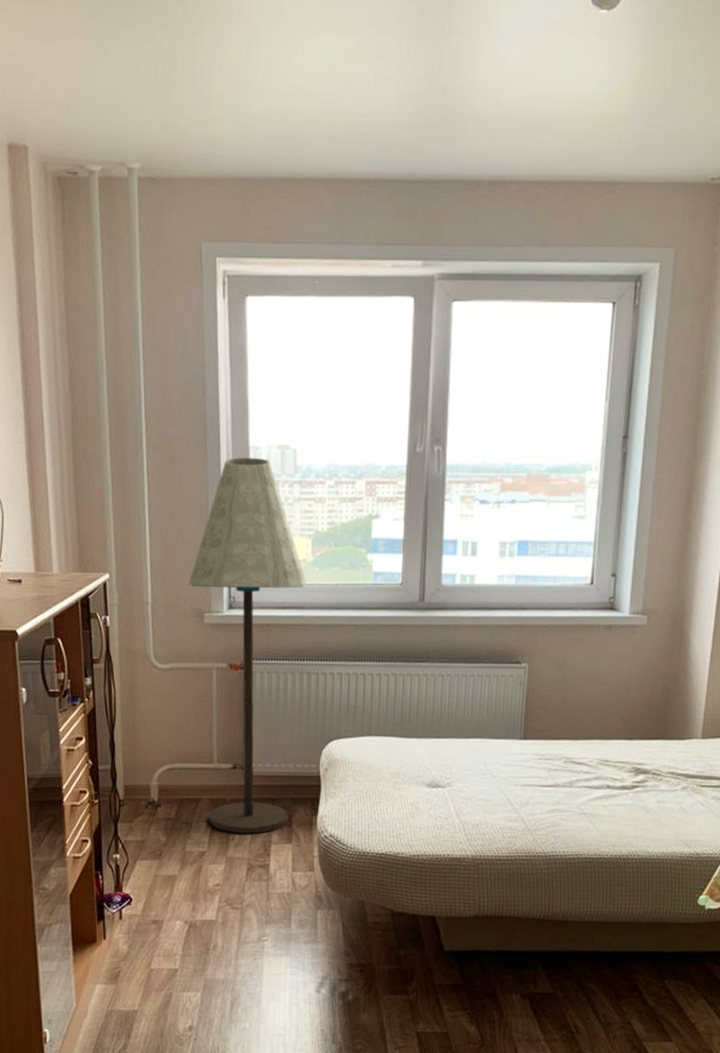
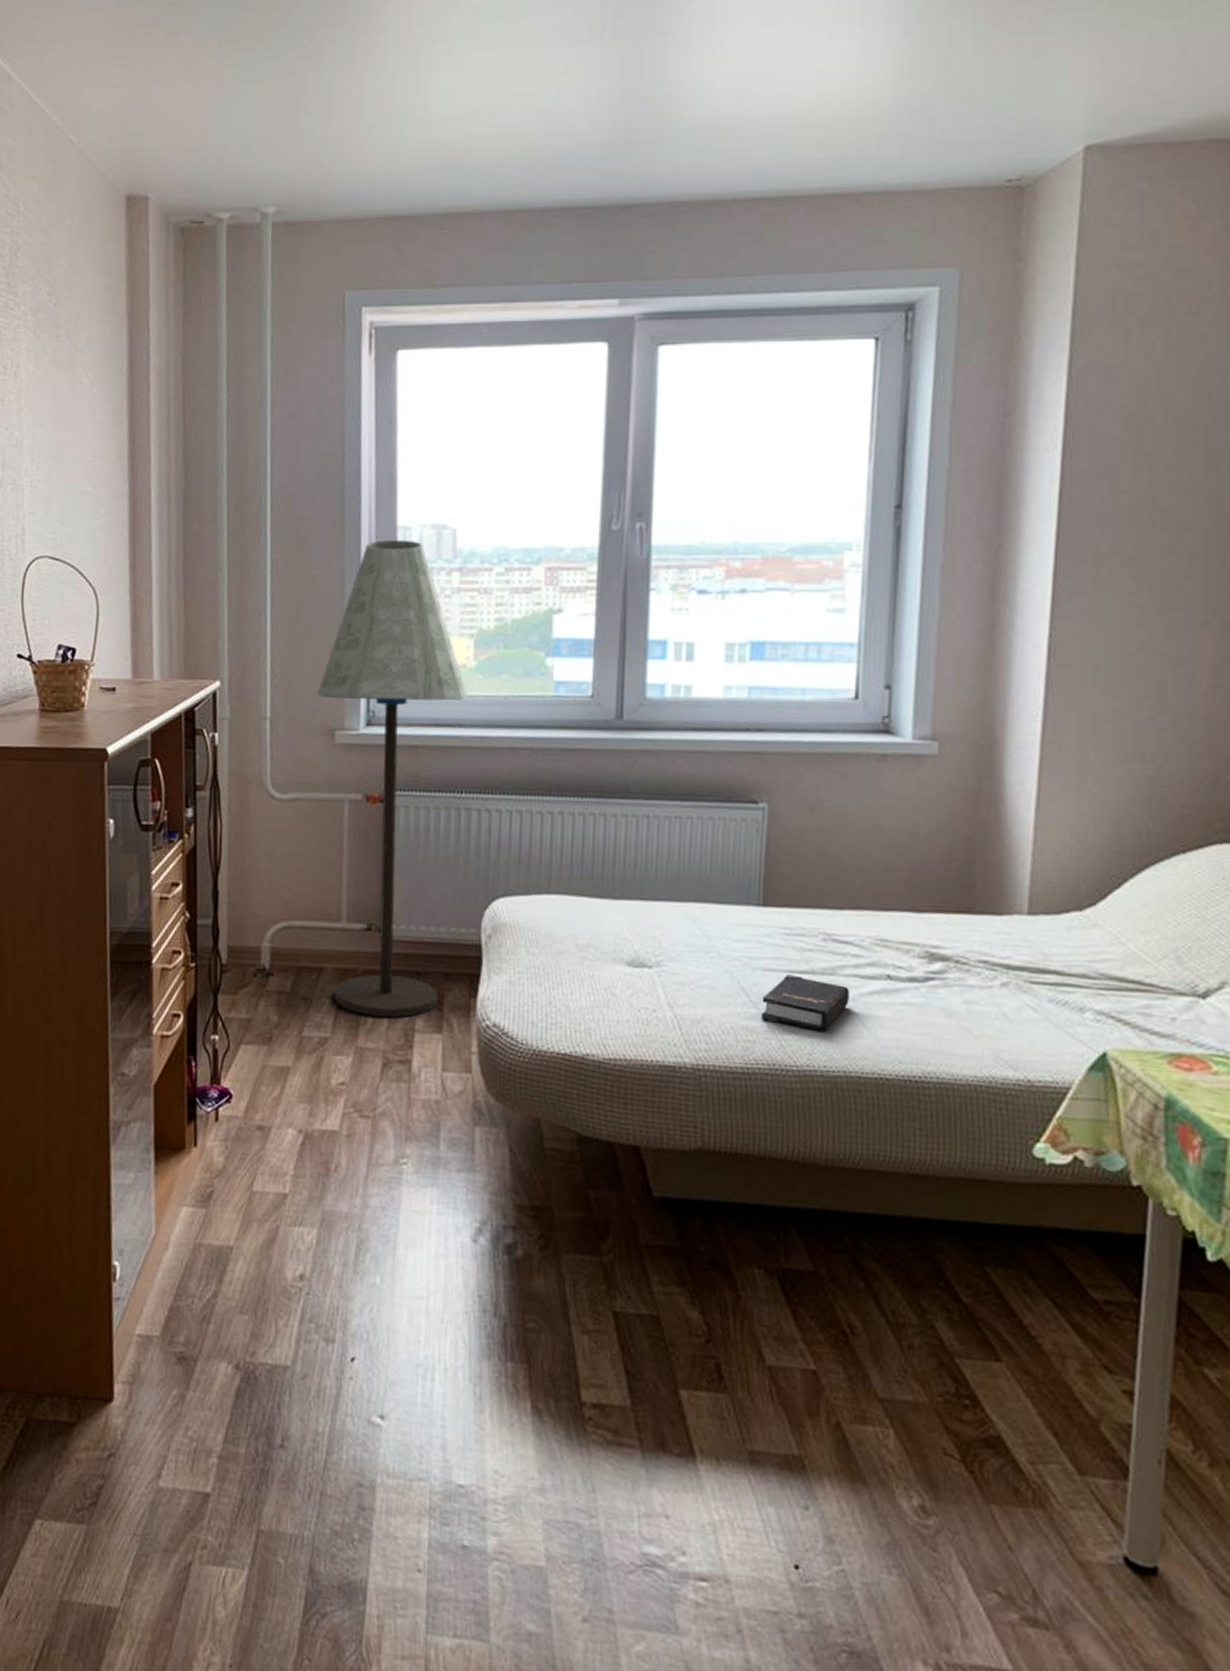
hardback book: none [521,788,581,827] -> present [761,975,849,1032]

